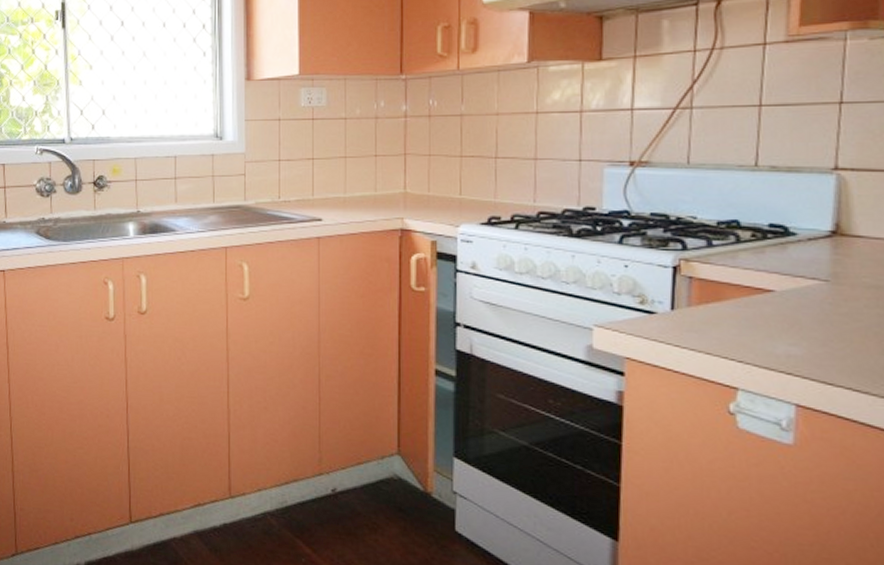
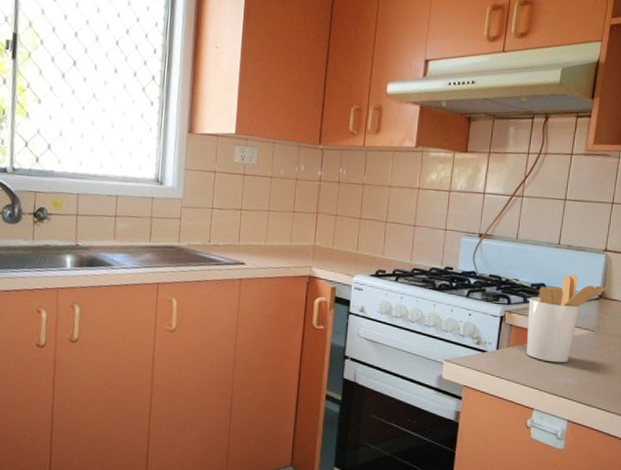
utensil holder: none [716,204,849,326] -> present [526,274,610,363]

